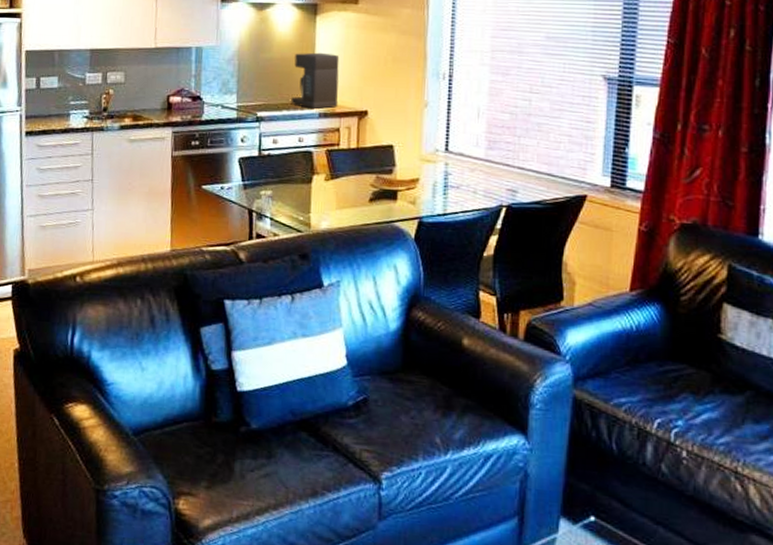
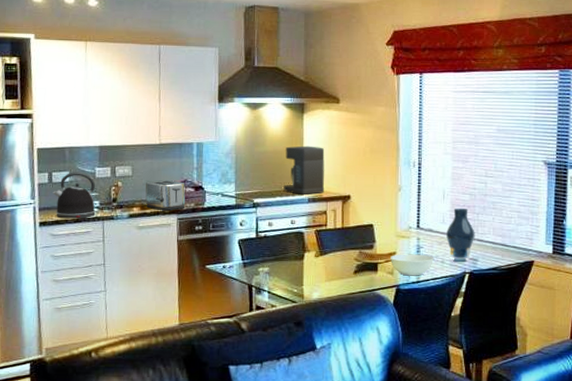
kettle: none [40,77,87,129] -> present [53,172,98,219]
toaster: none [138,88,182,123] -> present [145,180,186,211]
bowl: none [412,181,464,208] -> present [390,254,433,276]
vase: none [480,129,515,195] -> present [446,208,475,263]

